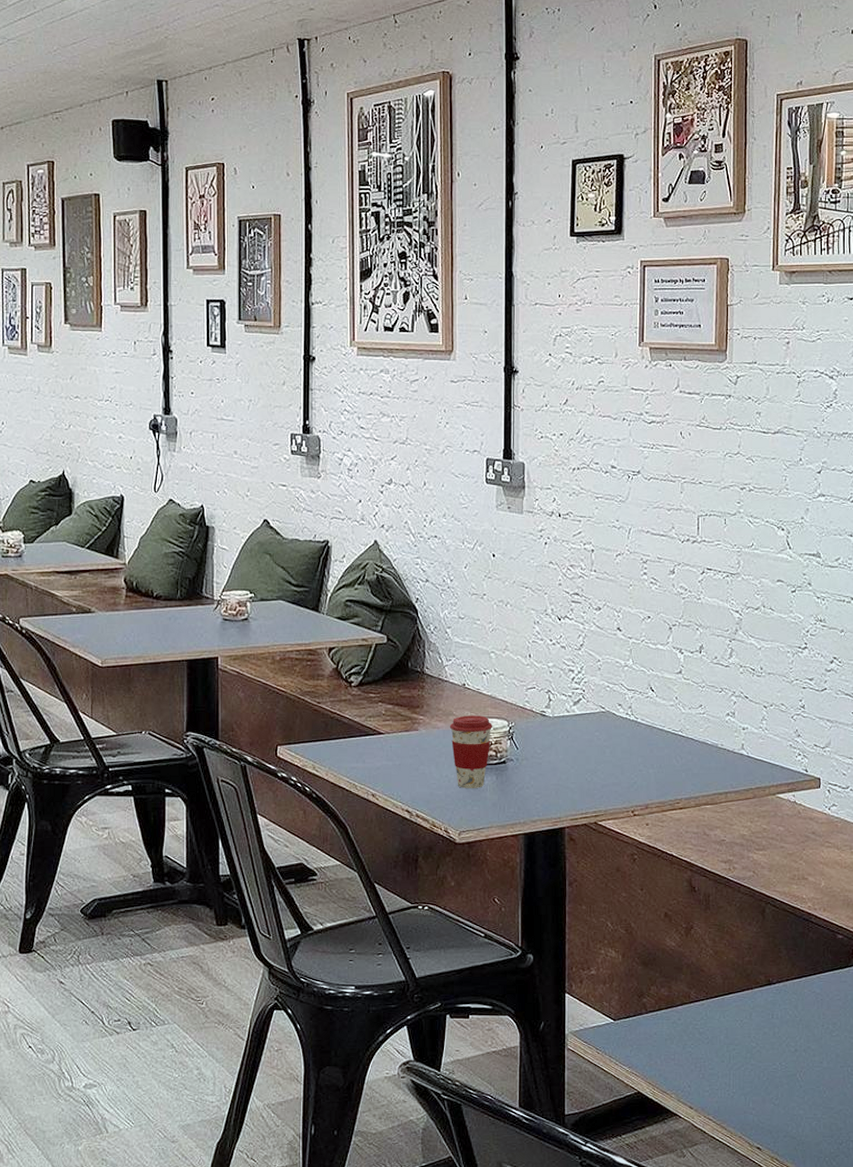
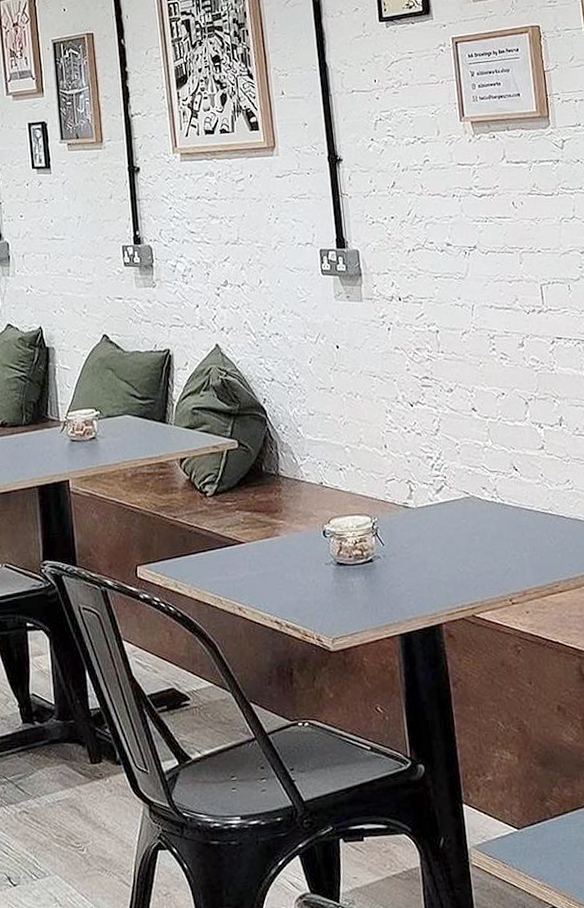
coffee cup: present [449,715,493,788] -> none [310,513,356,592]

